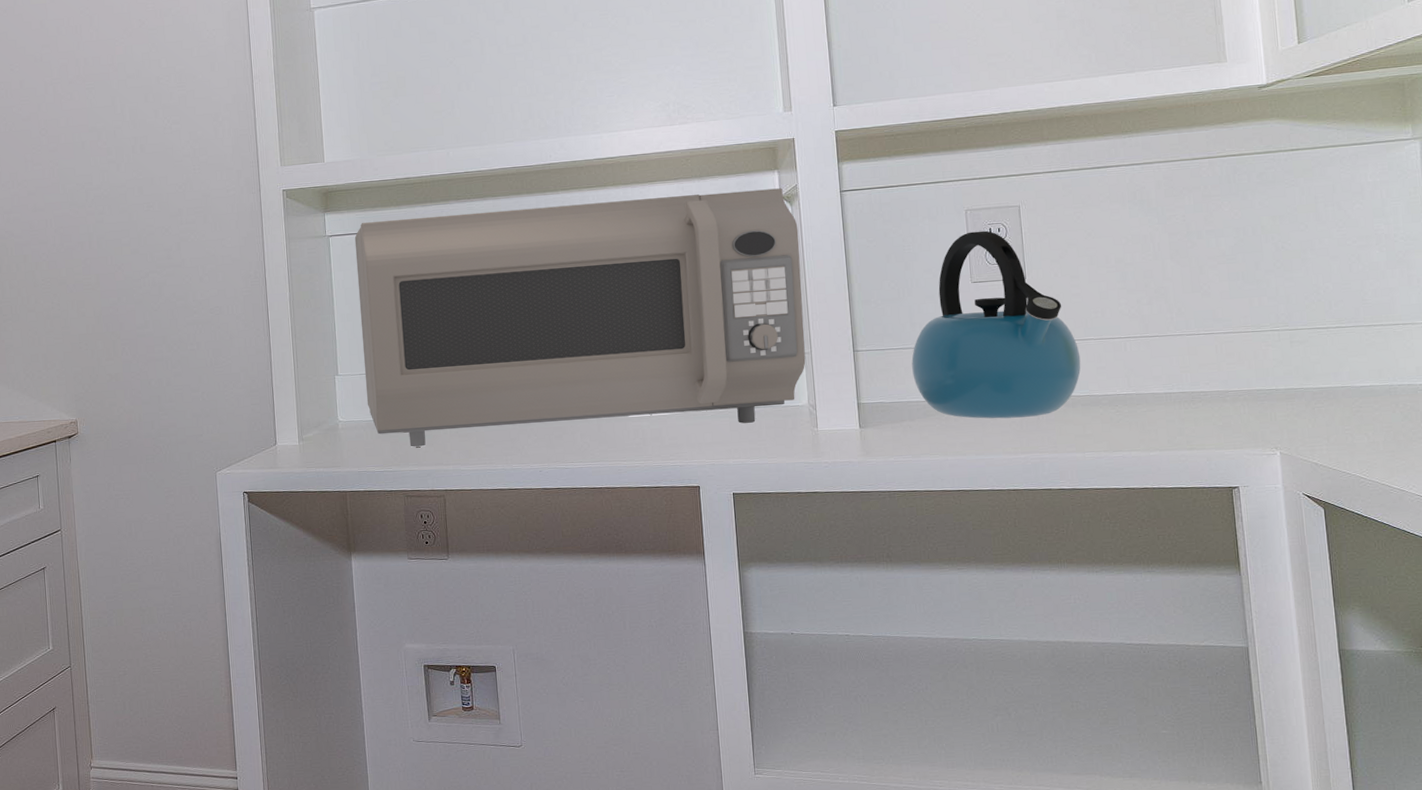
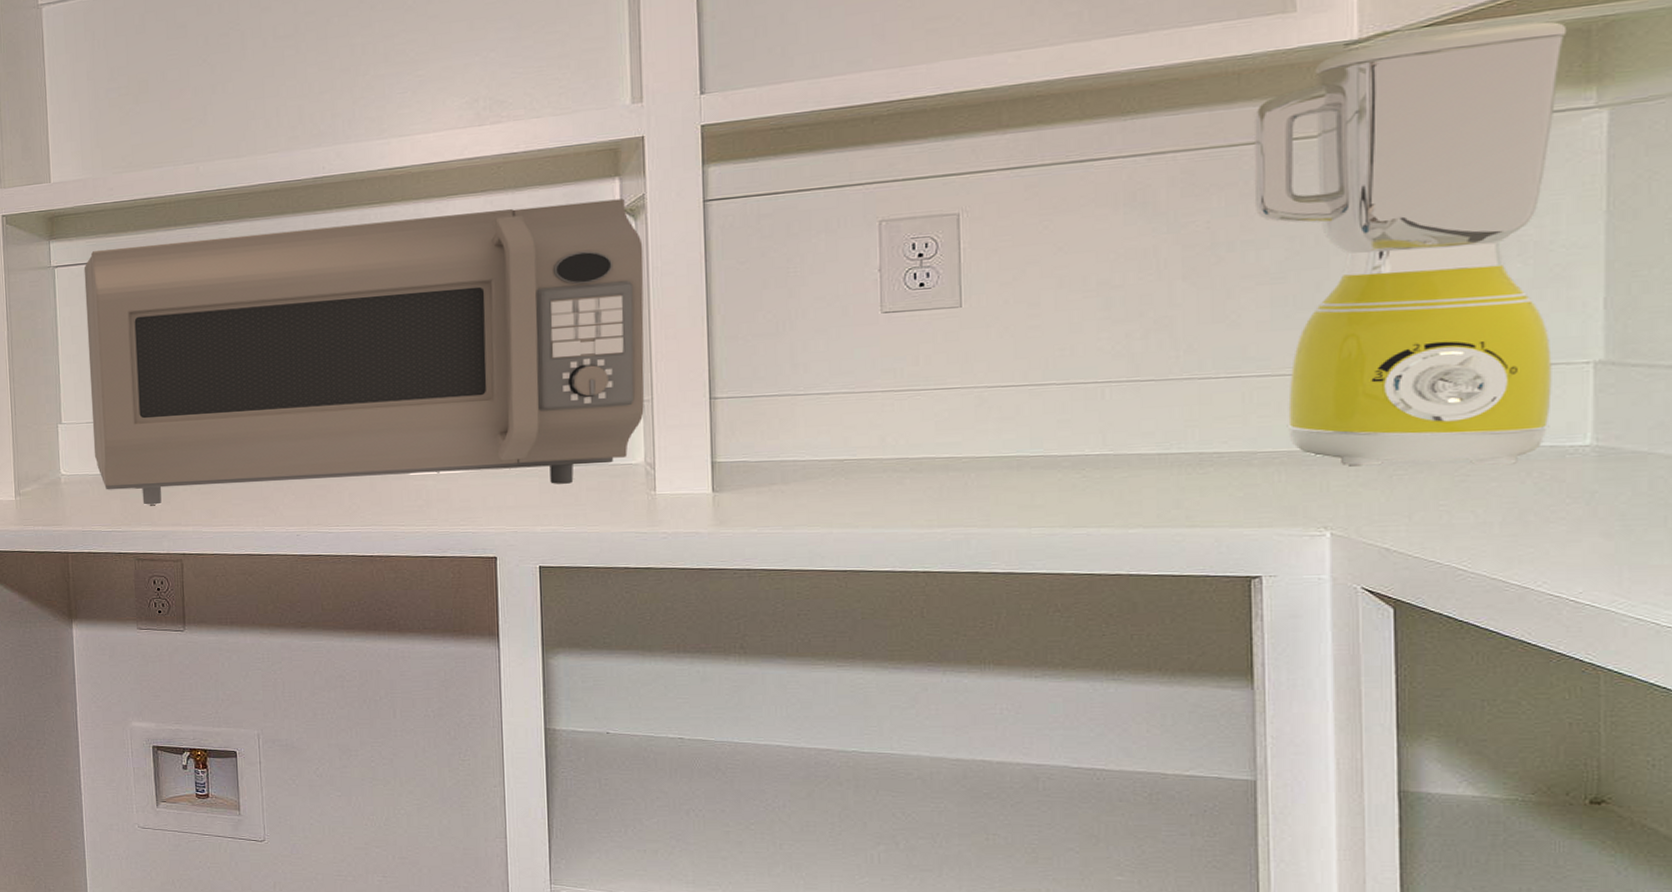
kettle: present [911,230,1081,419] -> none [790,246,1034,484]
blender: none [1207,76,1406,401] -> present [1253,21,1567,466]

